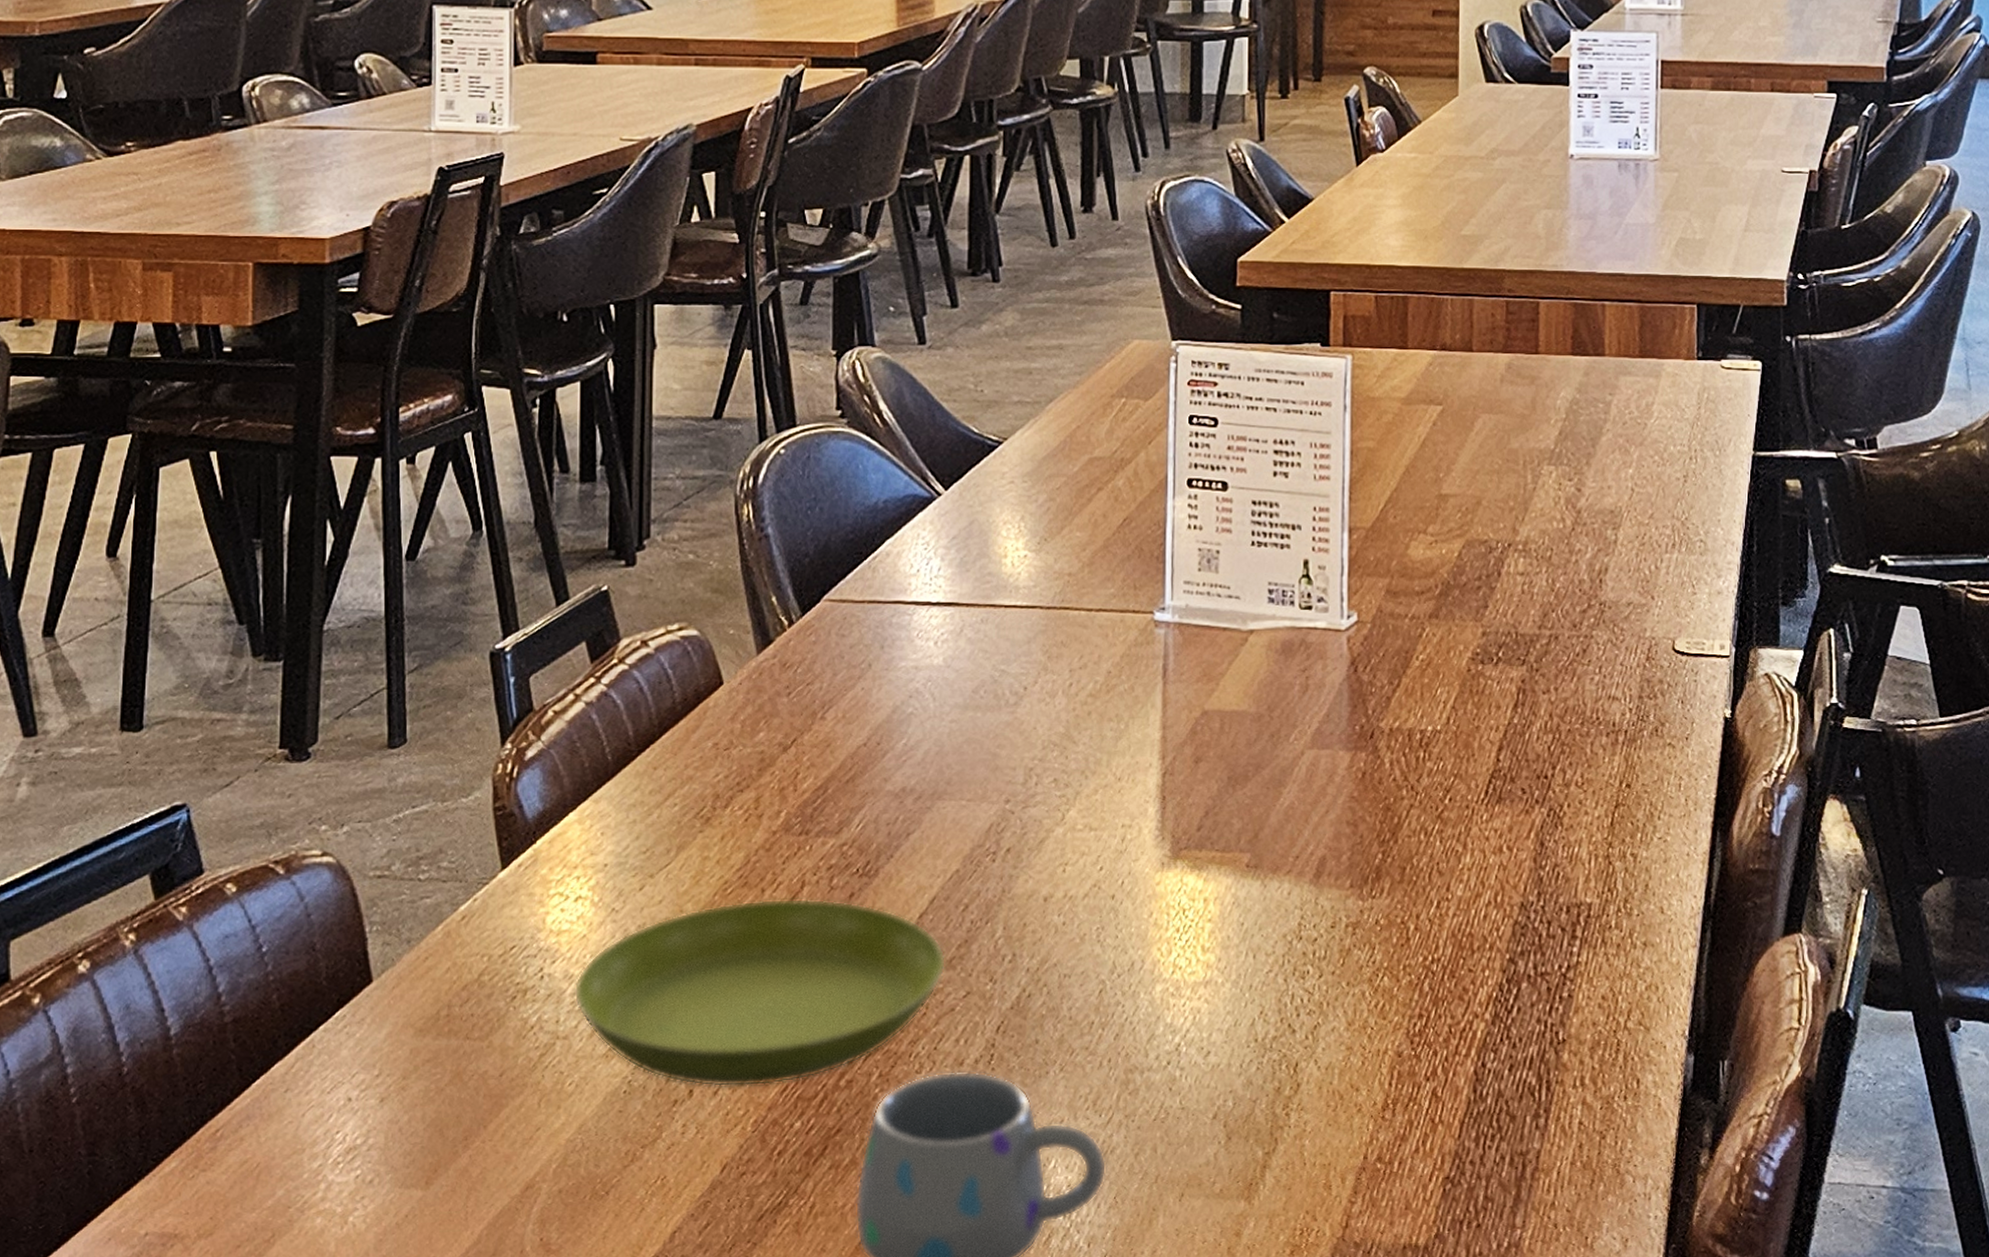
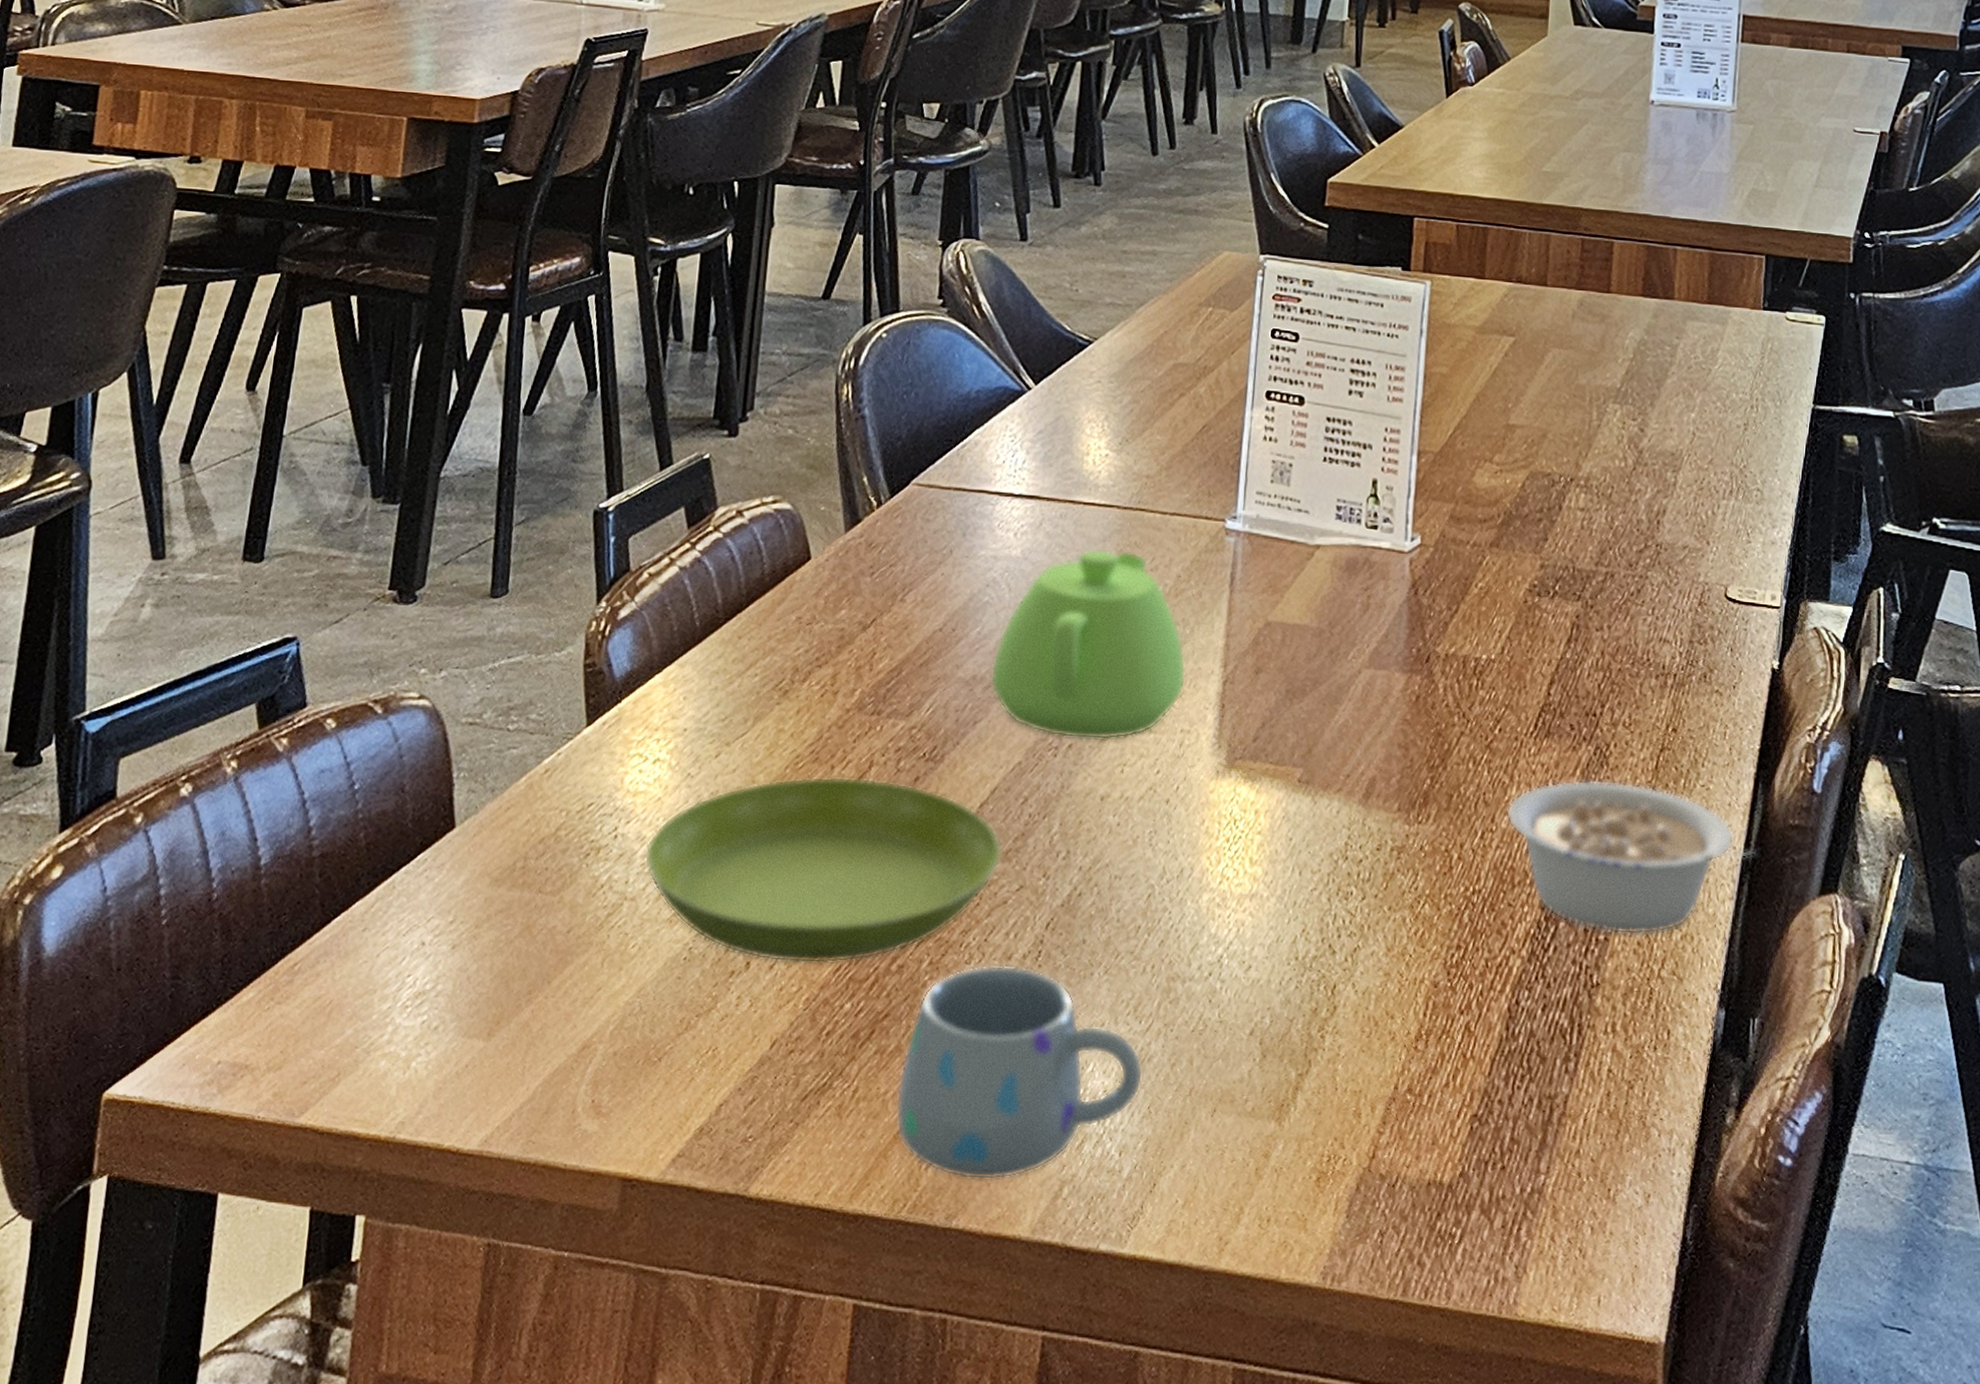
teapot: none [920,650,1124,843] -> present [990,548,1187,740]
legume: none [1462,841,1717,990] -> present [1506,780,1755,935]

